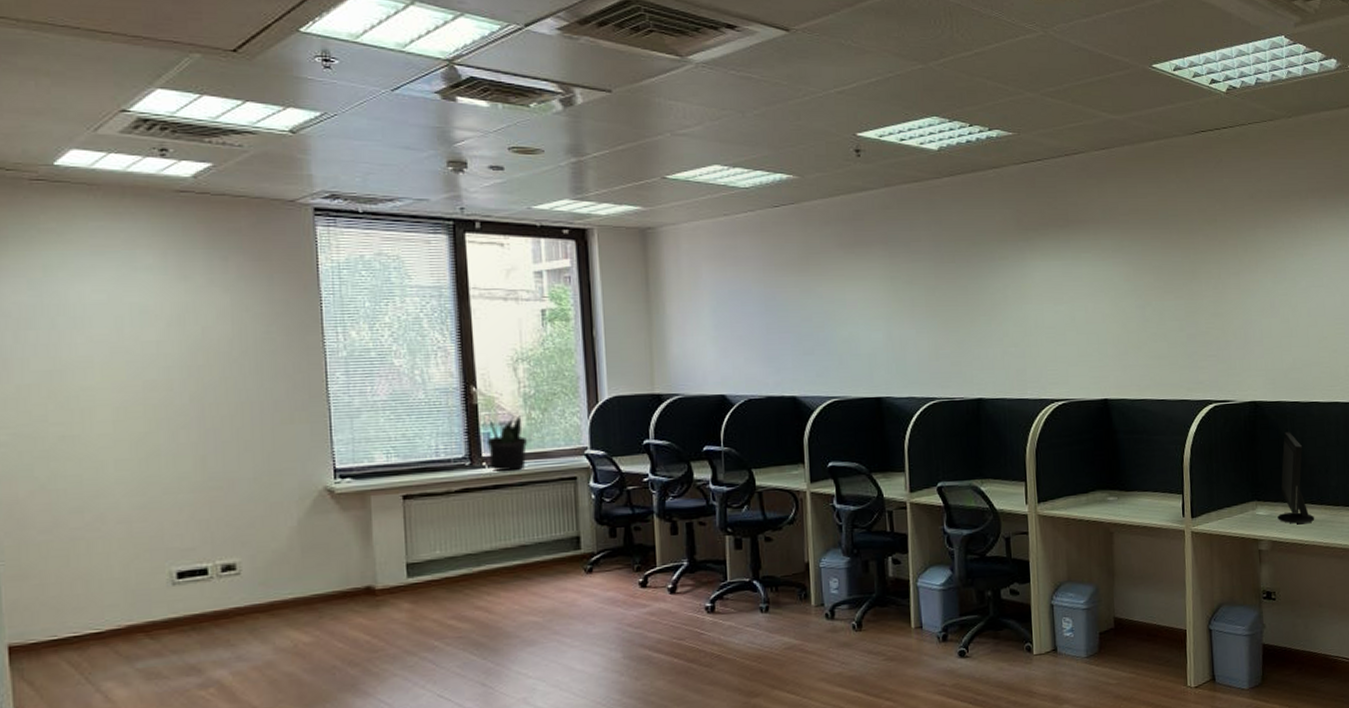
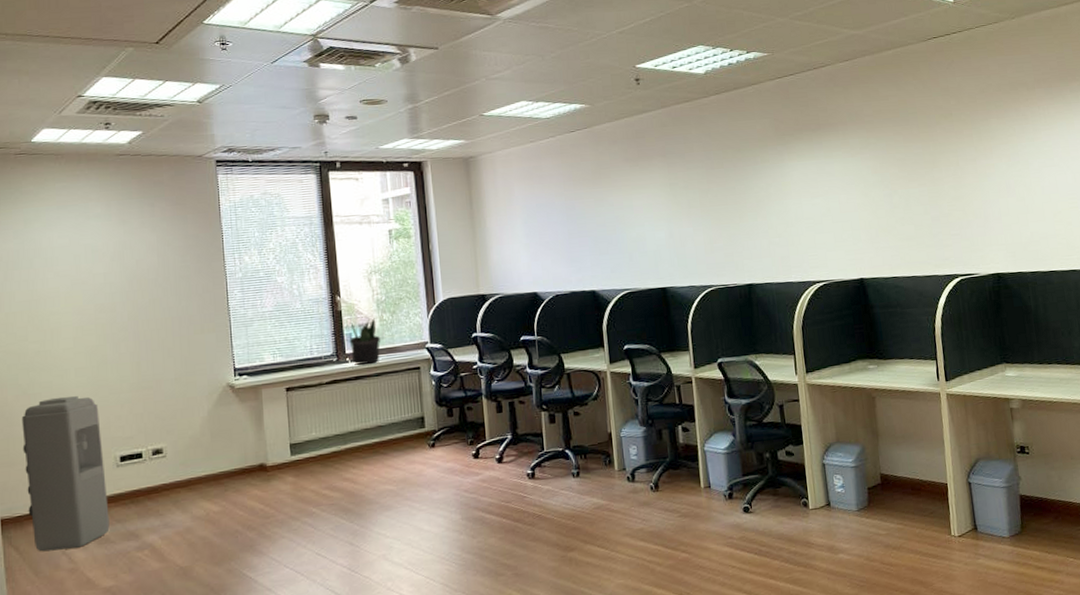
water dispenser: none [38,494,162,689] -> present [21,395,110,552]
computer monitor: present [1278,432,1315,524] -> none [1026,299,1062,383]

